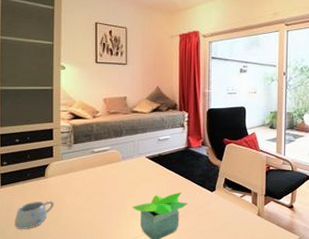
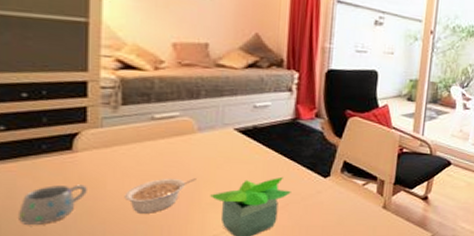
legume: none [77,194,122,221] -> present [124,178,196,213]

